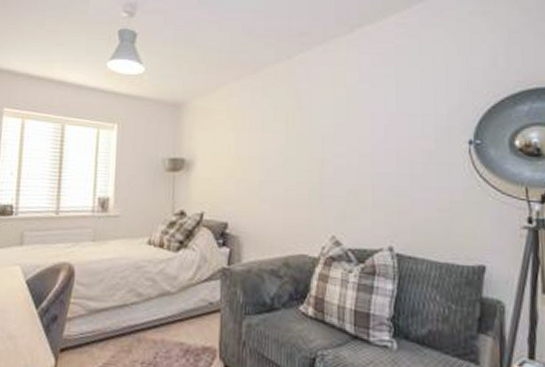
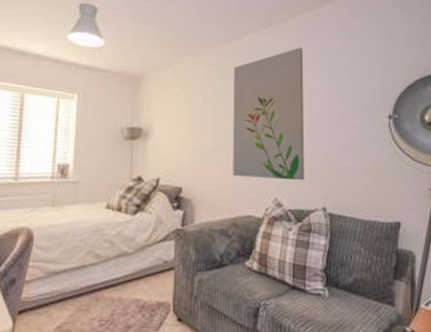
wall art: none [283,66,367,217] -> present [232,47,305,181]

